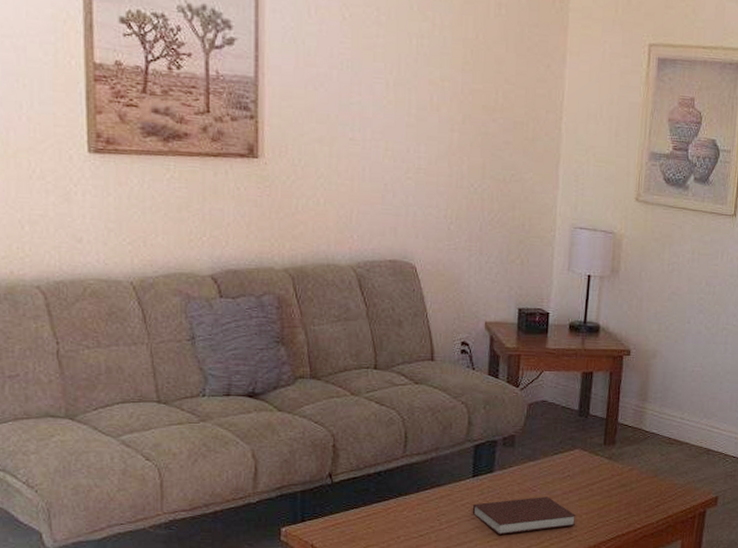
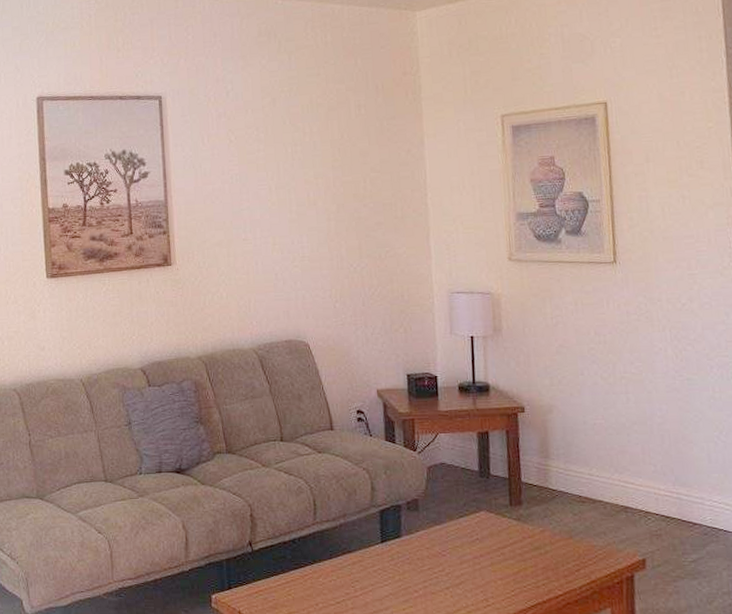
notebook: present [472,497,577,535] -> none [384,561,492,602]

